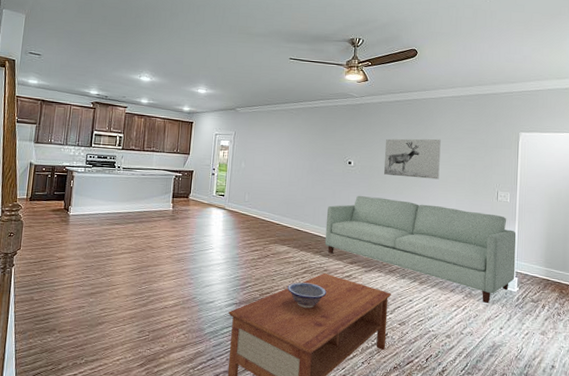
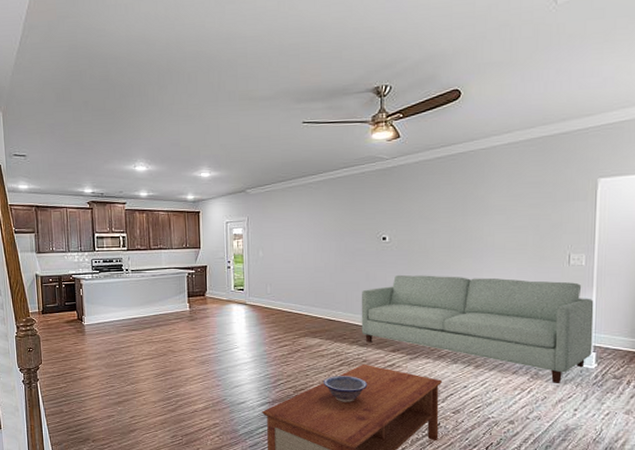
wall art: present [383,138,441,180] -> none [425,198,495,249]

